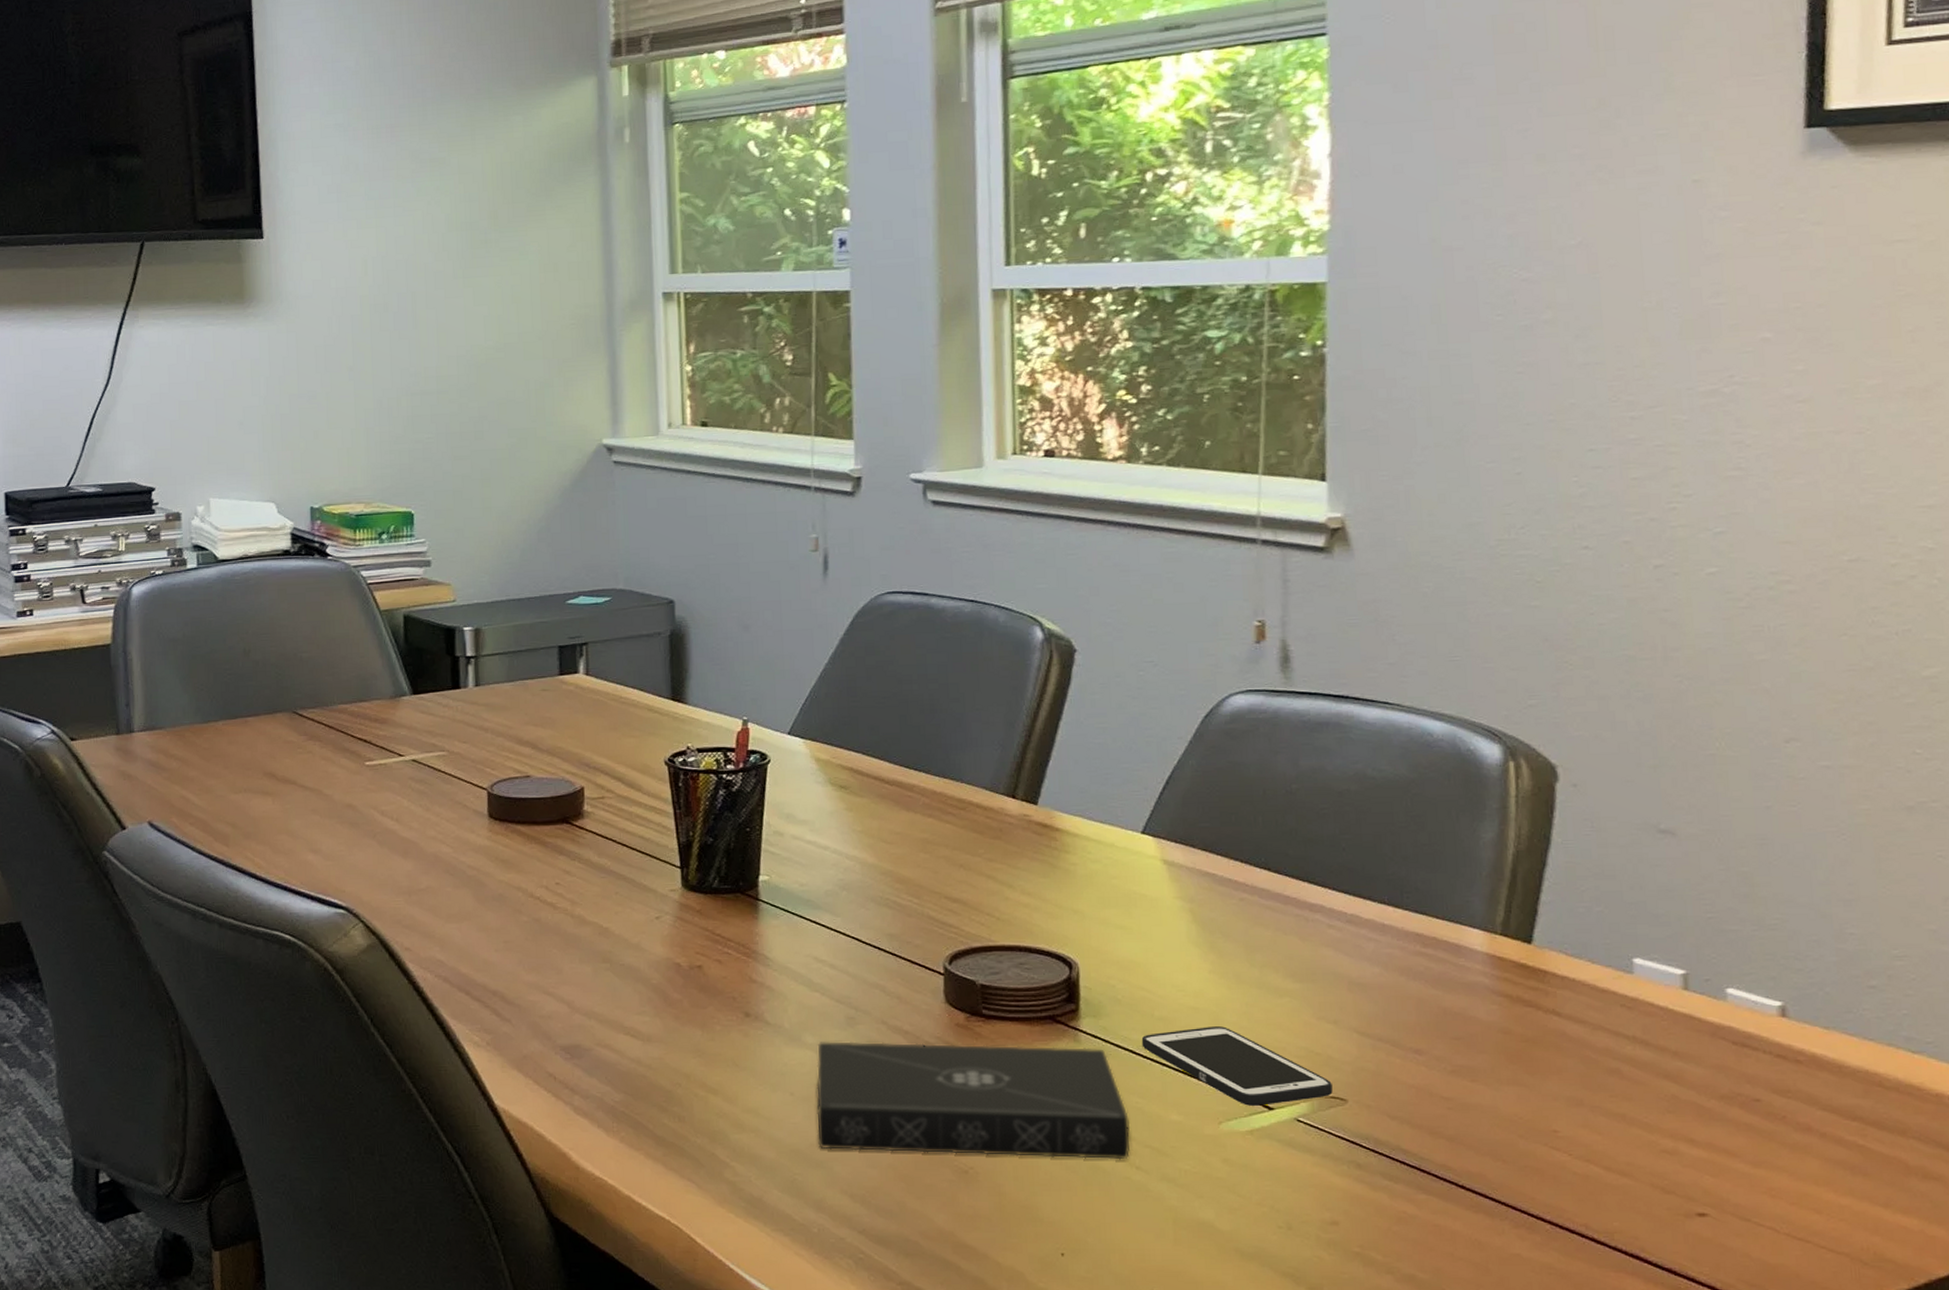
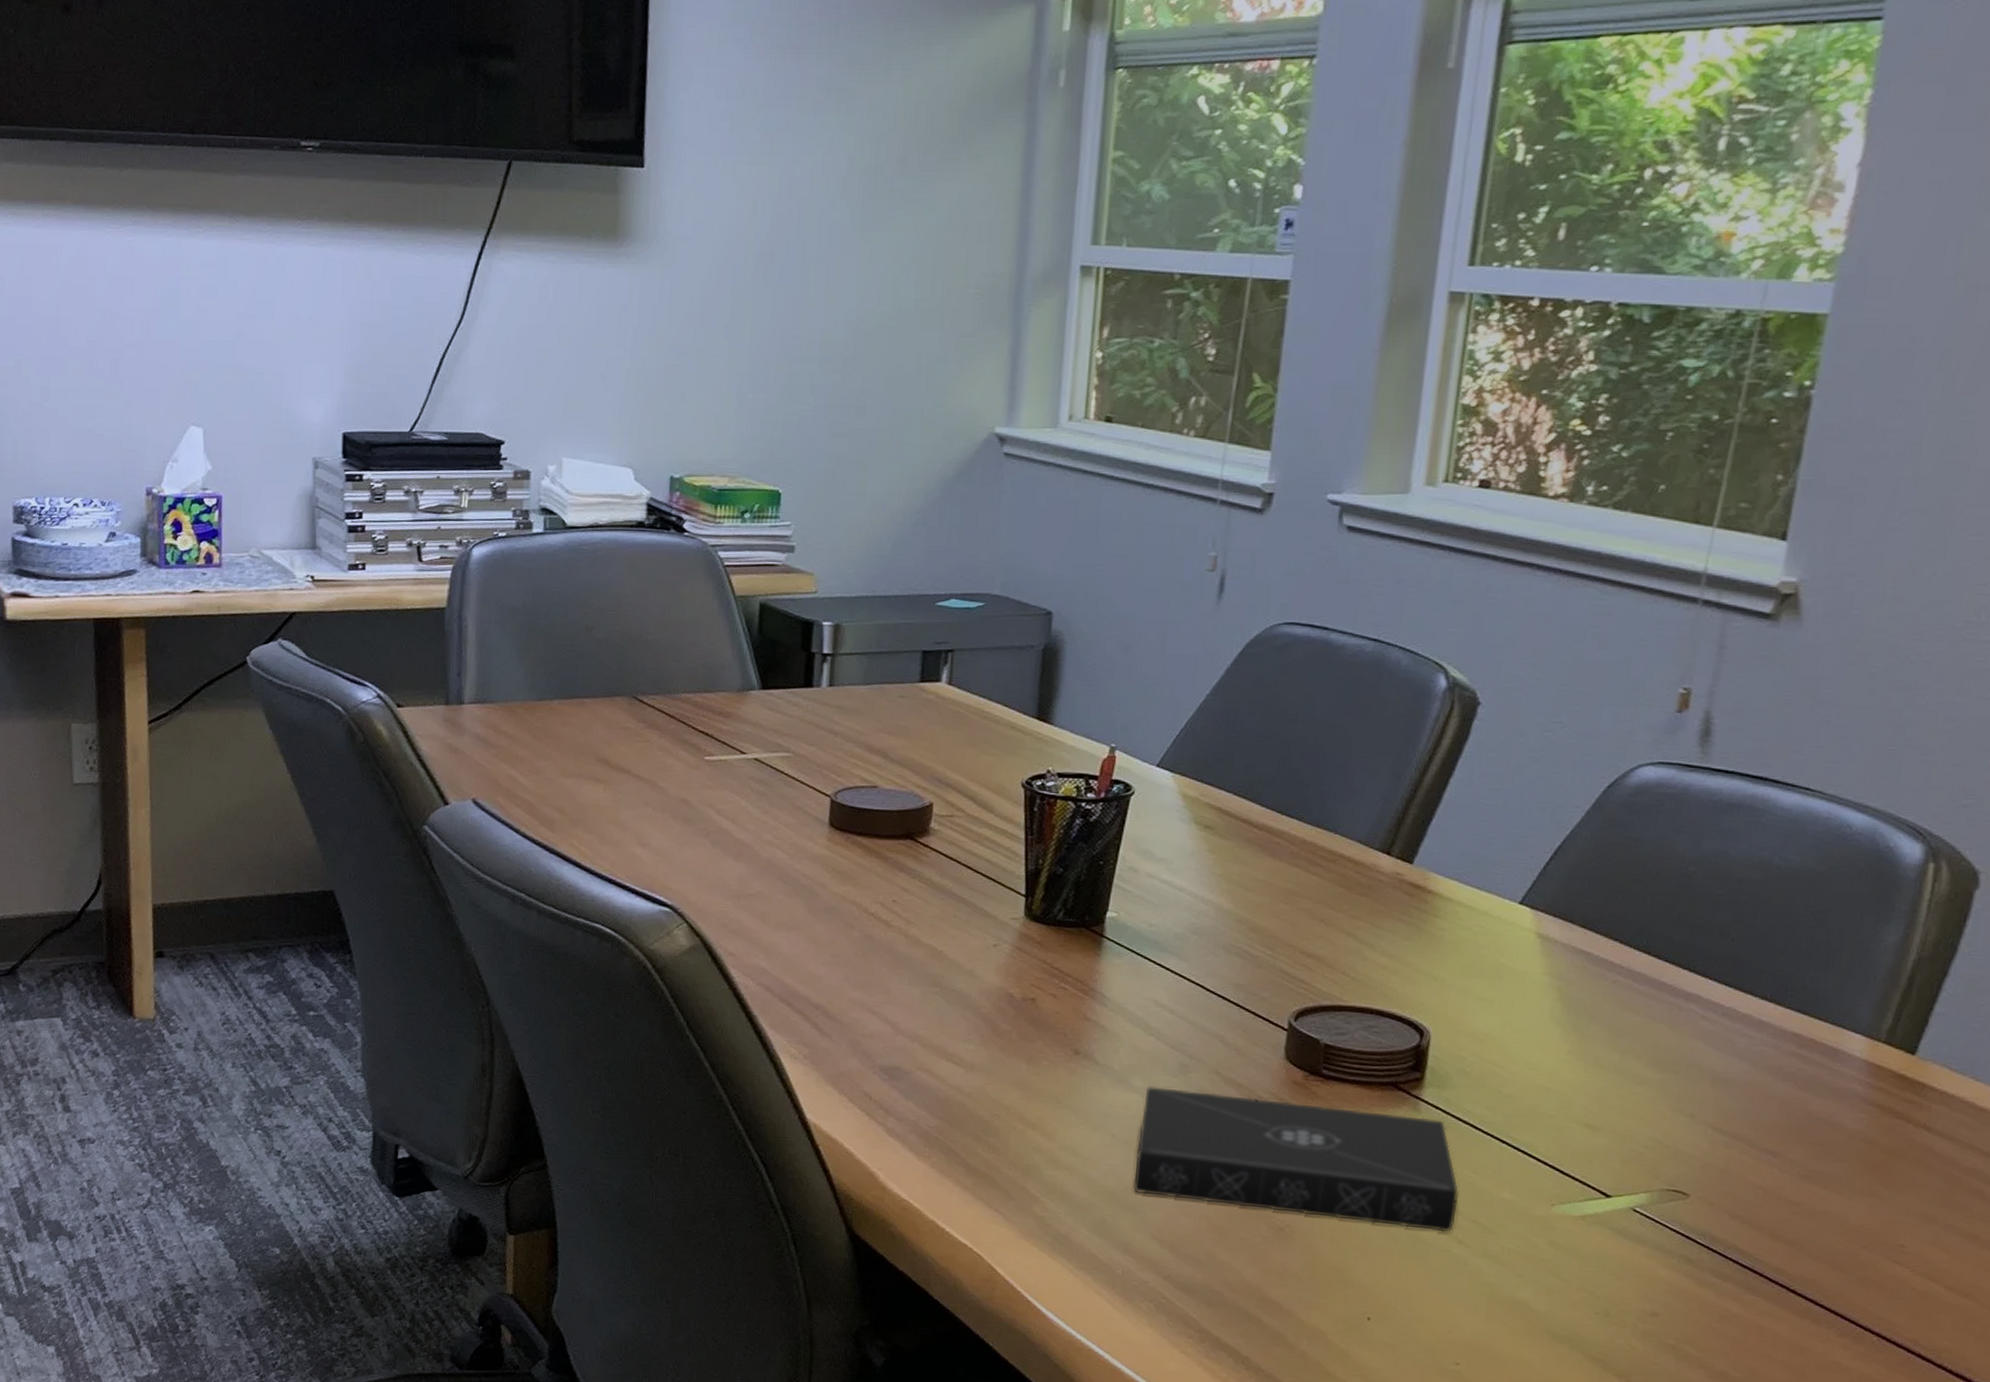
cell phone: present [1141,1026,1333,1106] -> none [1484,1108,1677,1193]

